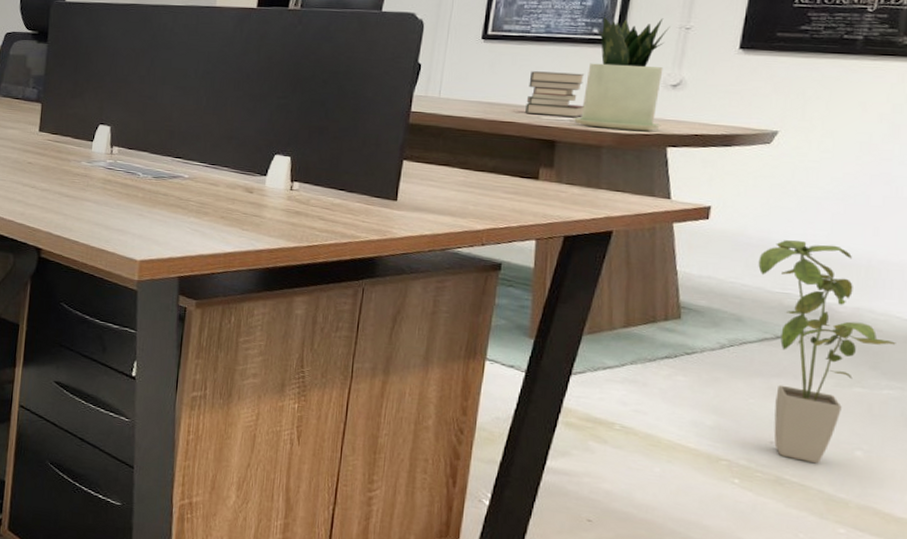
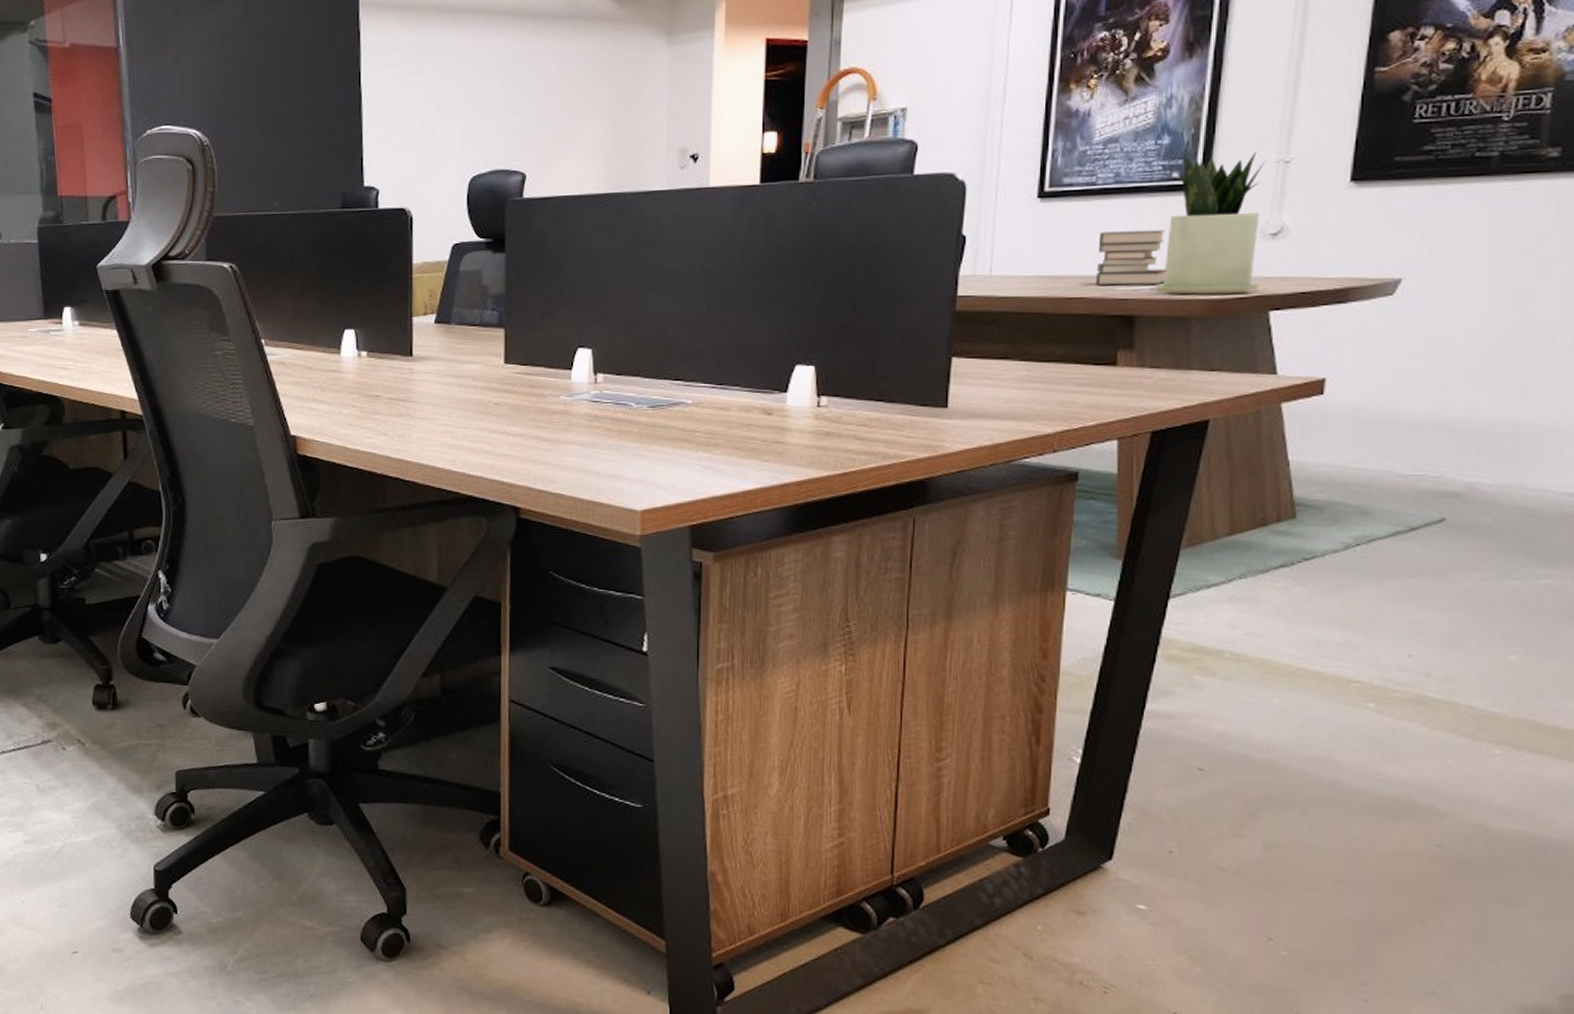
house plant: present [758,240,896,464] -> none [1385,409,1552,676]

